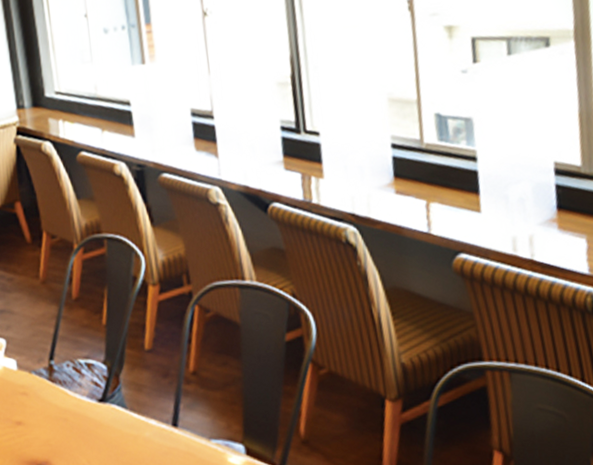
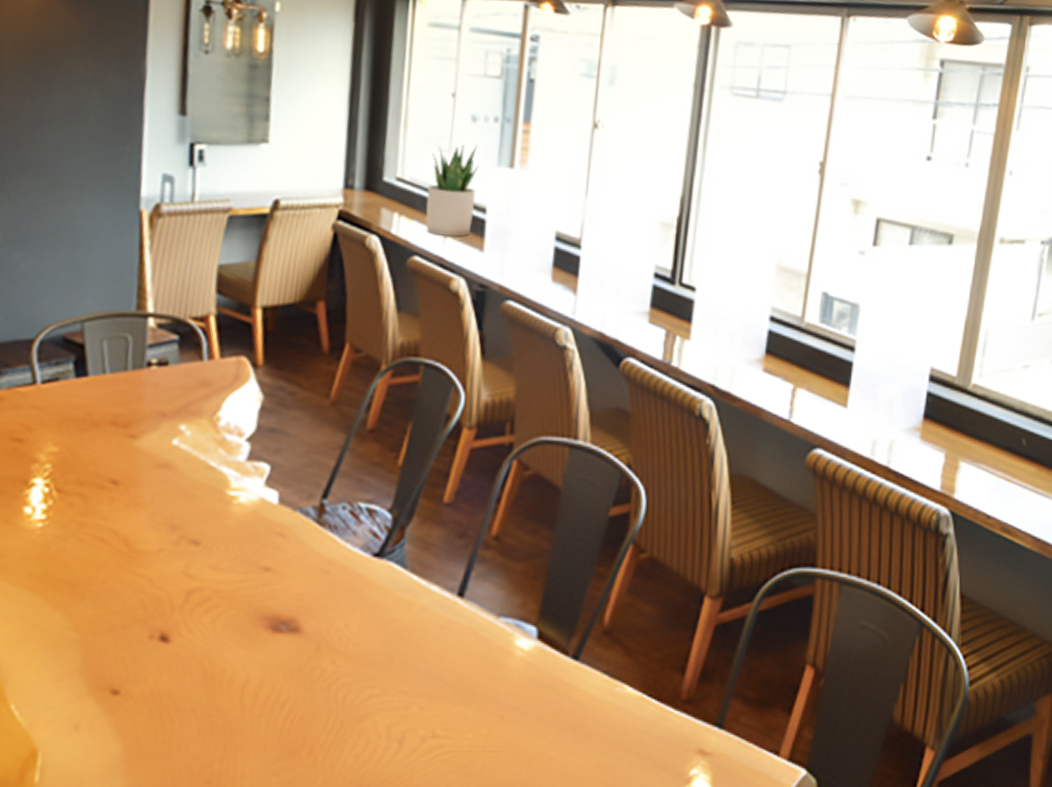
planter: none [79,51,122,132] -> present [425,145,479,237]

